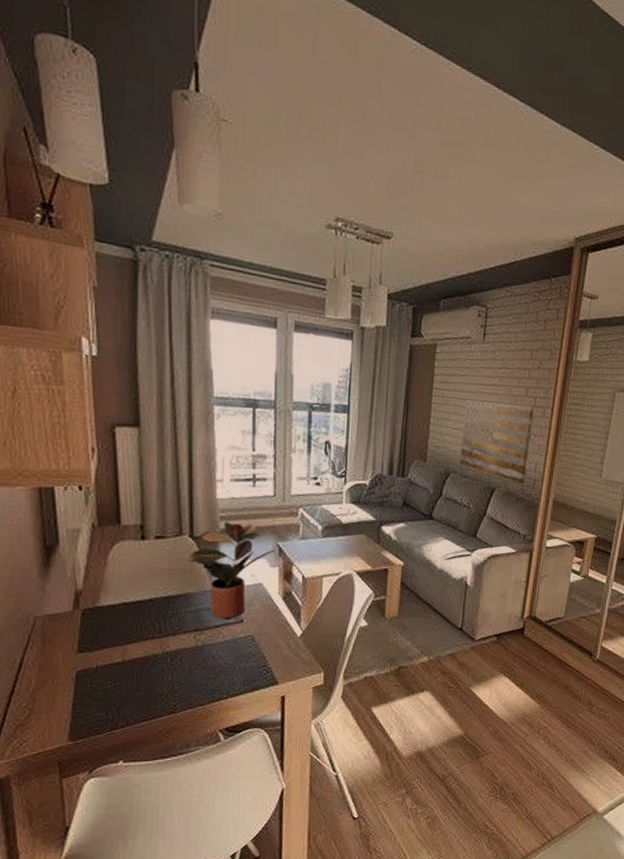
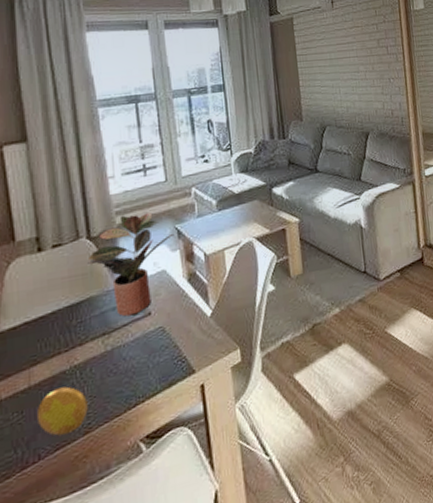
coin: none [128,668,175,709] -> present [36,387,88,436]
wall art: present [460,399,535,484] -> none [328,54,394,124]

